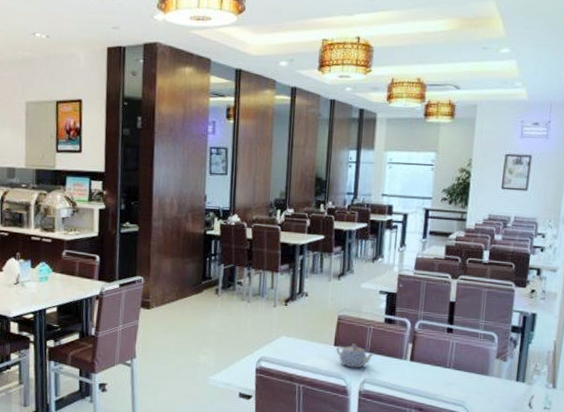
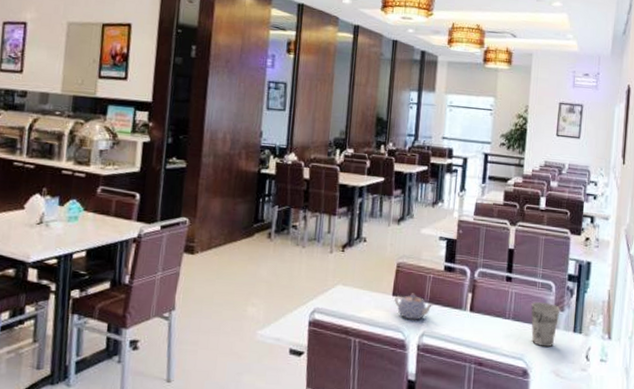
cup: none [472,352,502,395] -> present [531,302,559,348]

